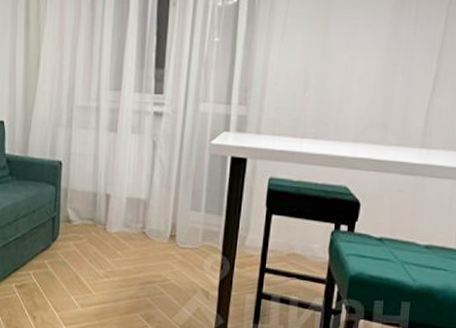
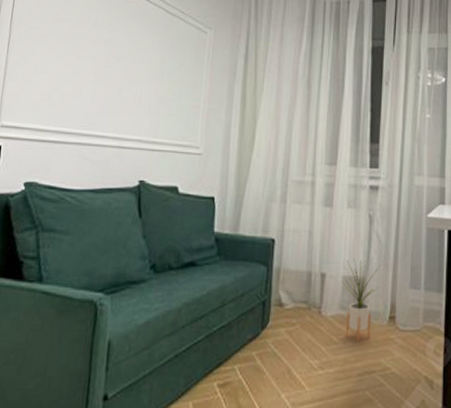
house plant: none [125,181,163,256] -> present [342,258,381,342]

